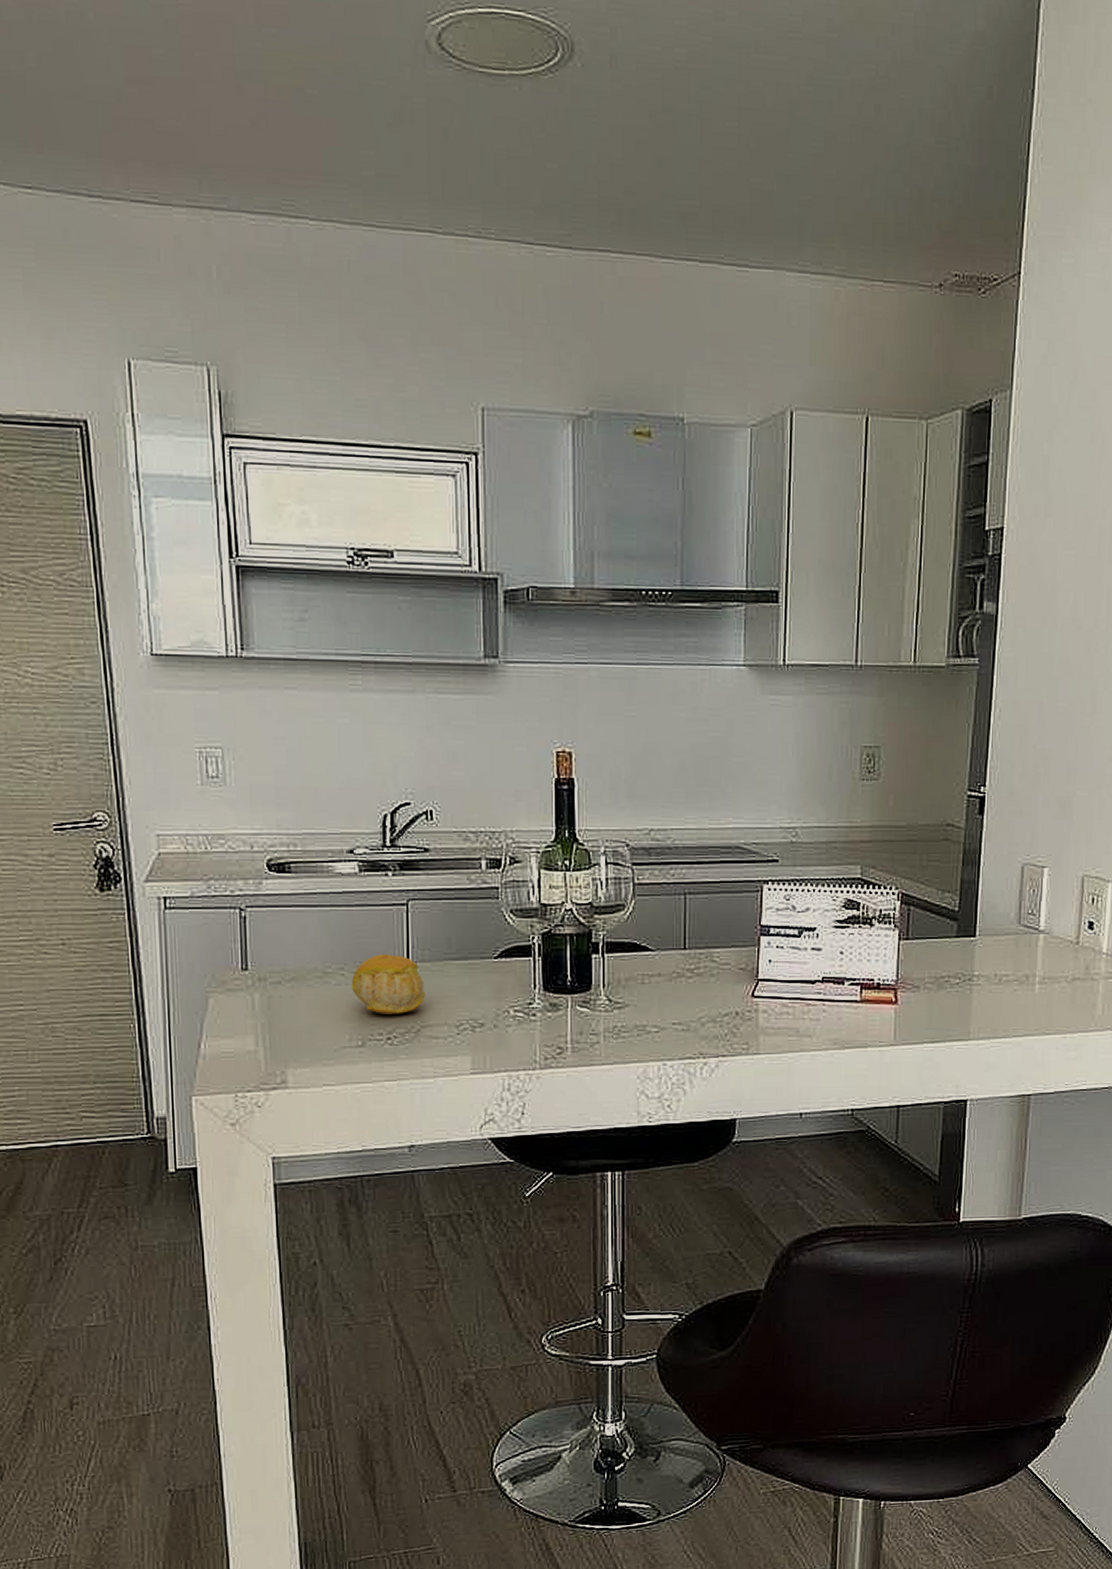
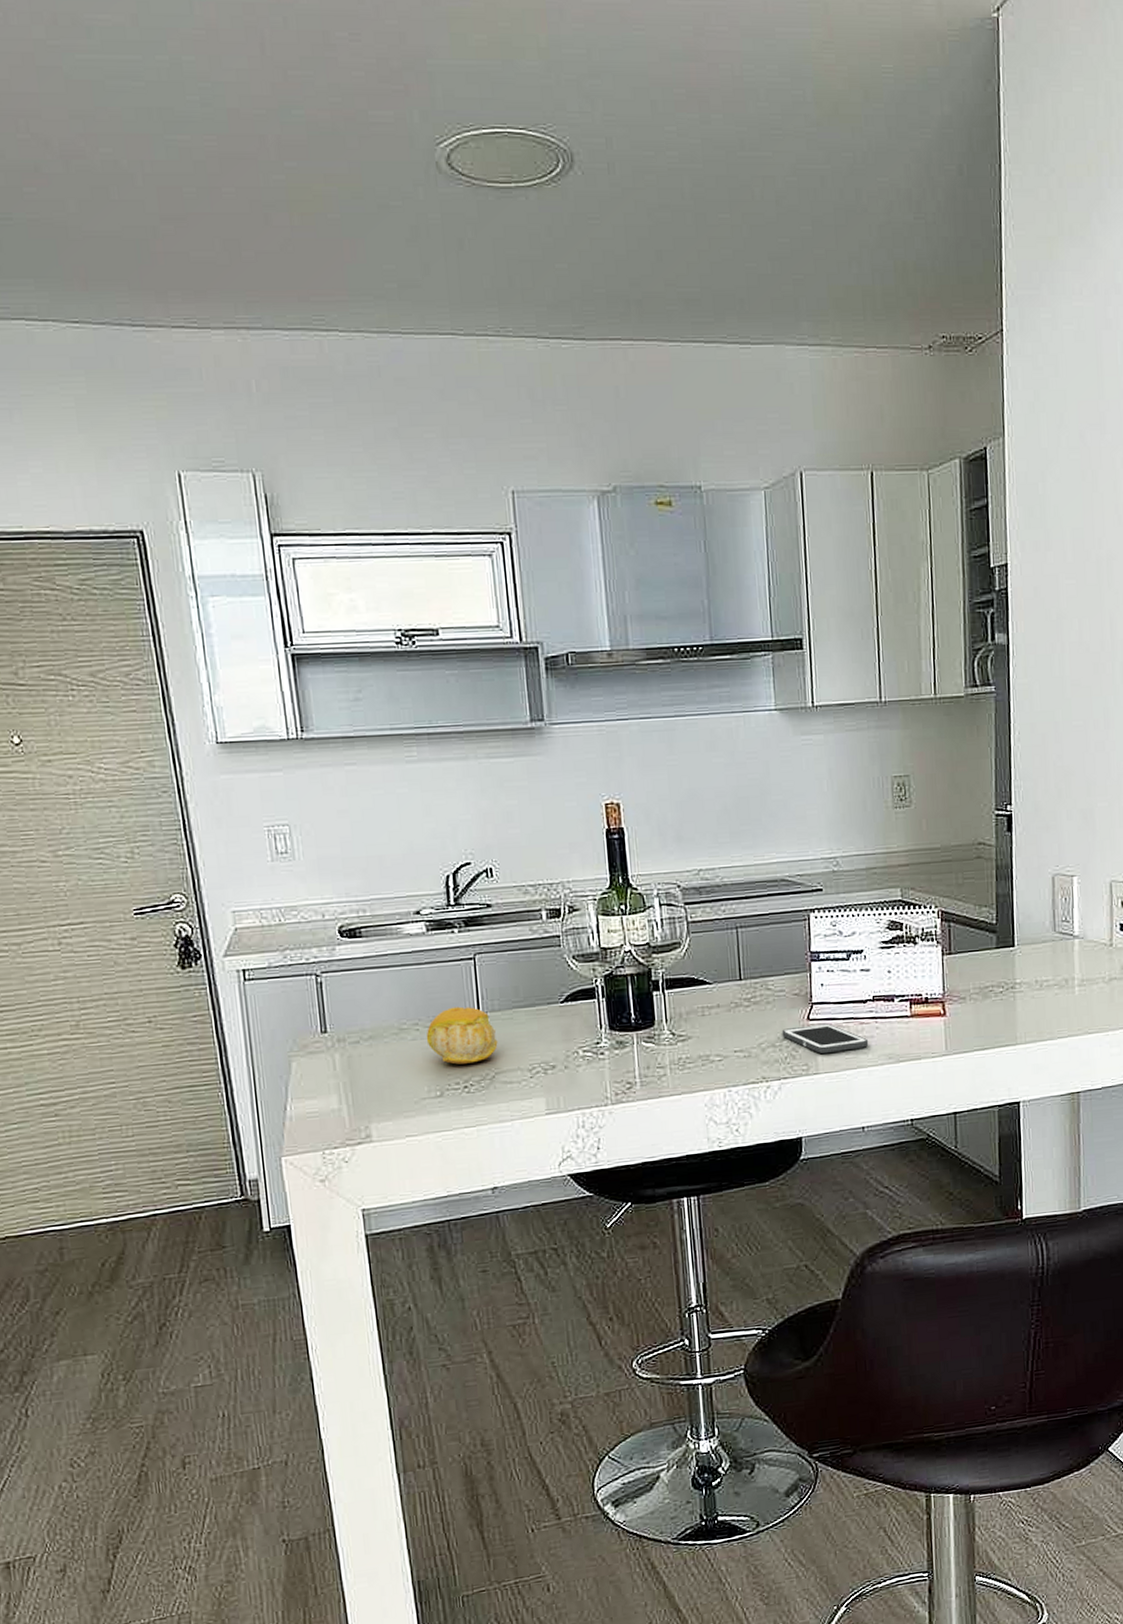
cell phone: none [724,1002,814,1034] -> present [781,1023,869,1055]

